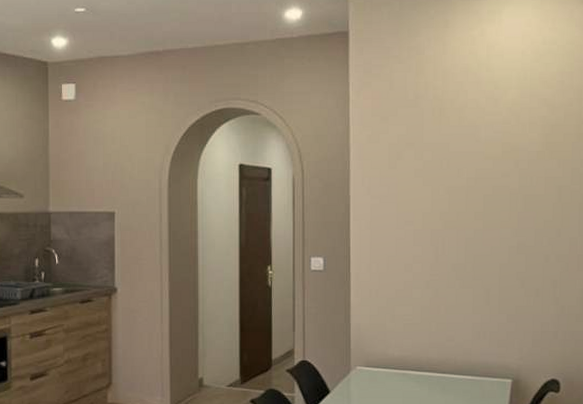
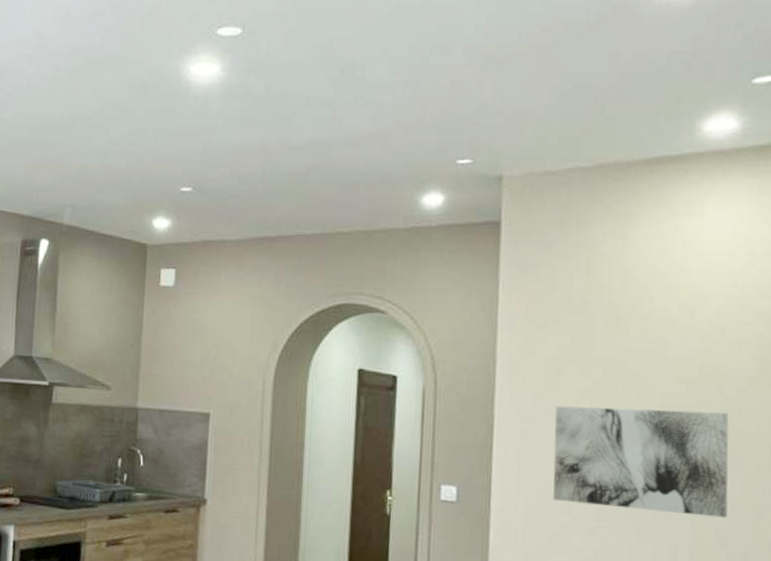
wall art: none [396,181,525,264] -> present [553,405,729,518]

